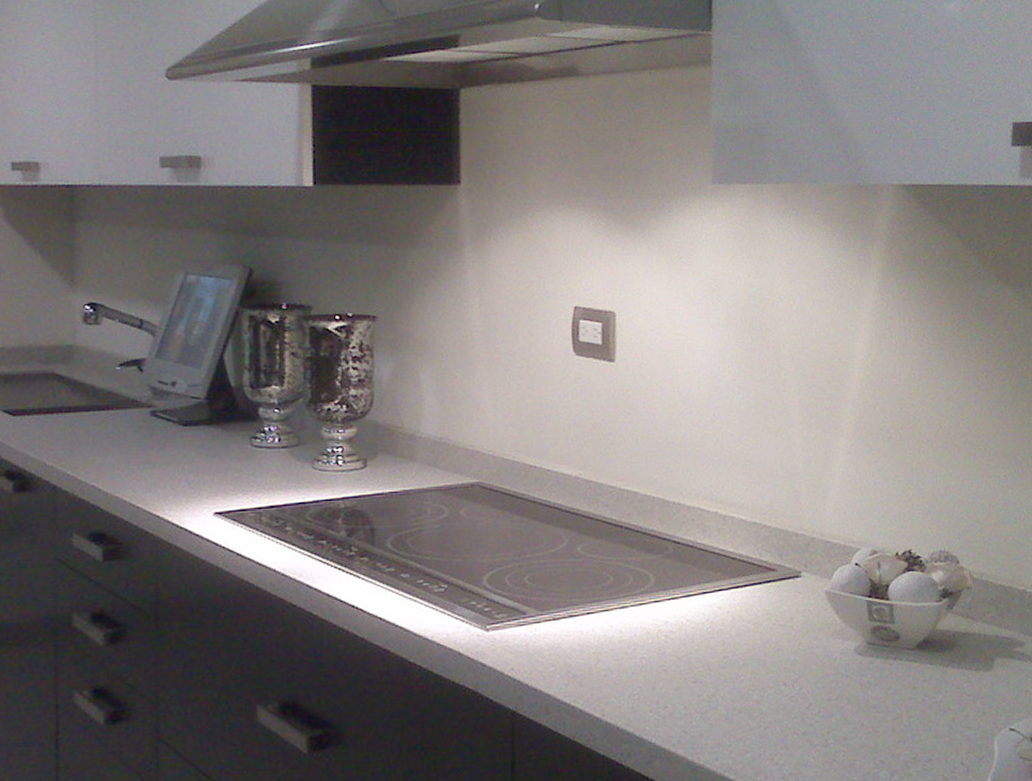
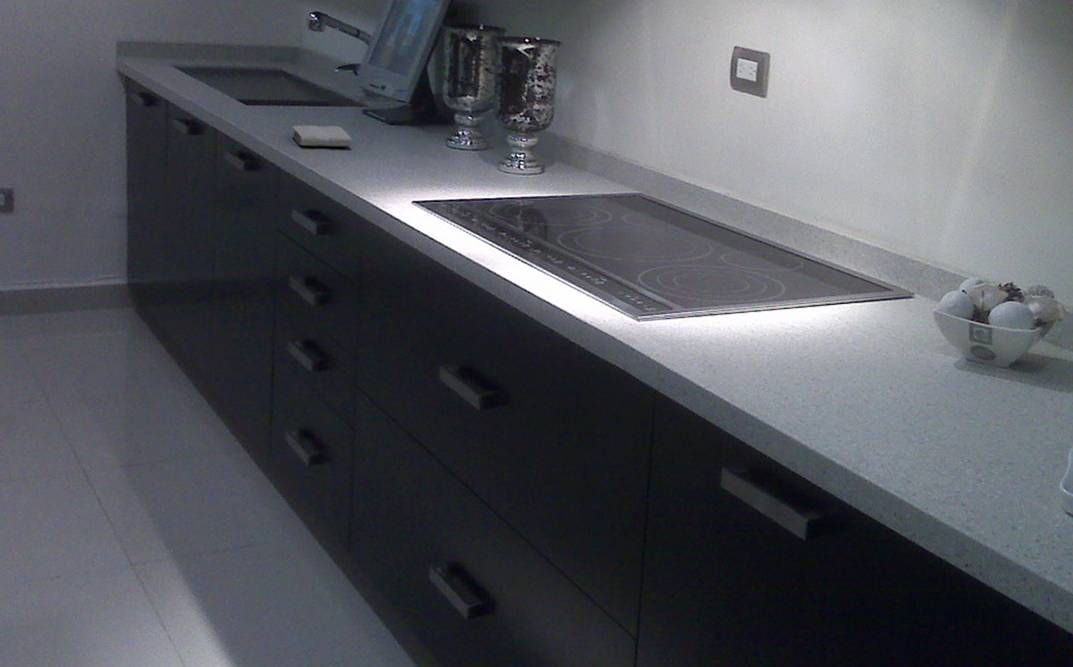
washcloth: none [68,432,140,459] -> present [292,124,352,147]

